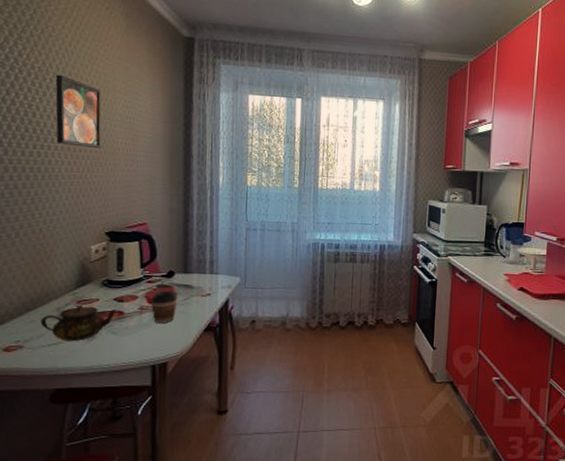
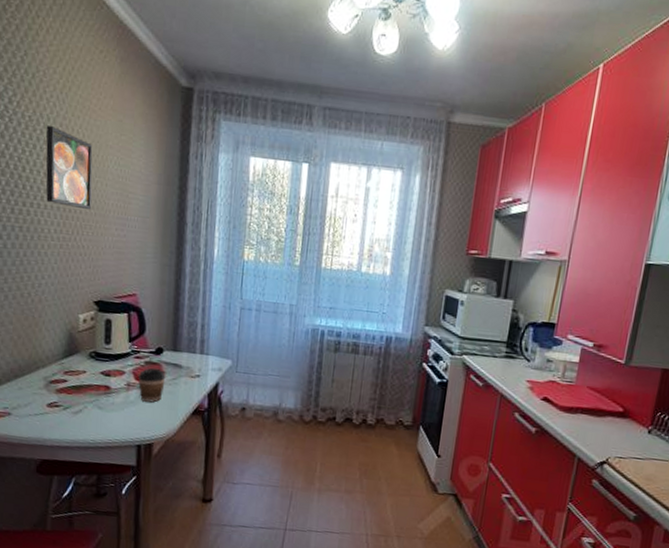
teapot: present [40,304,117,342] -> none [28,375,104,413]

